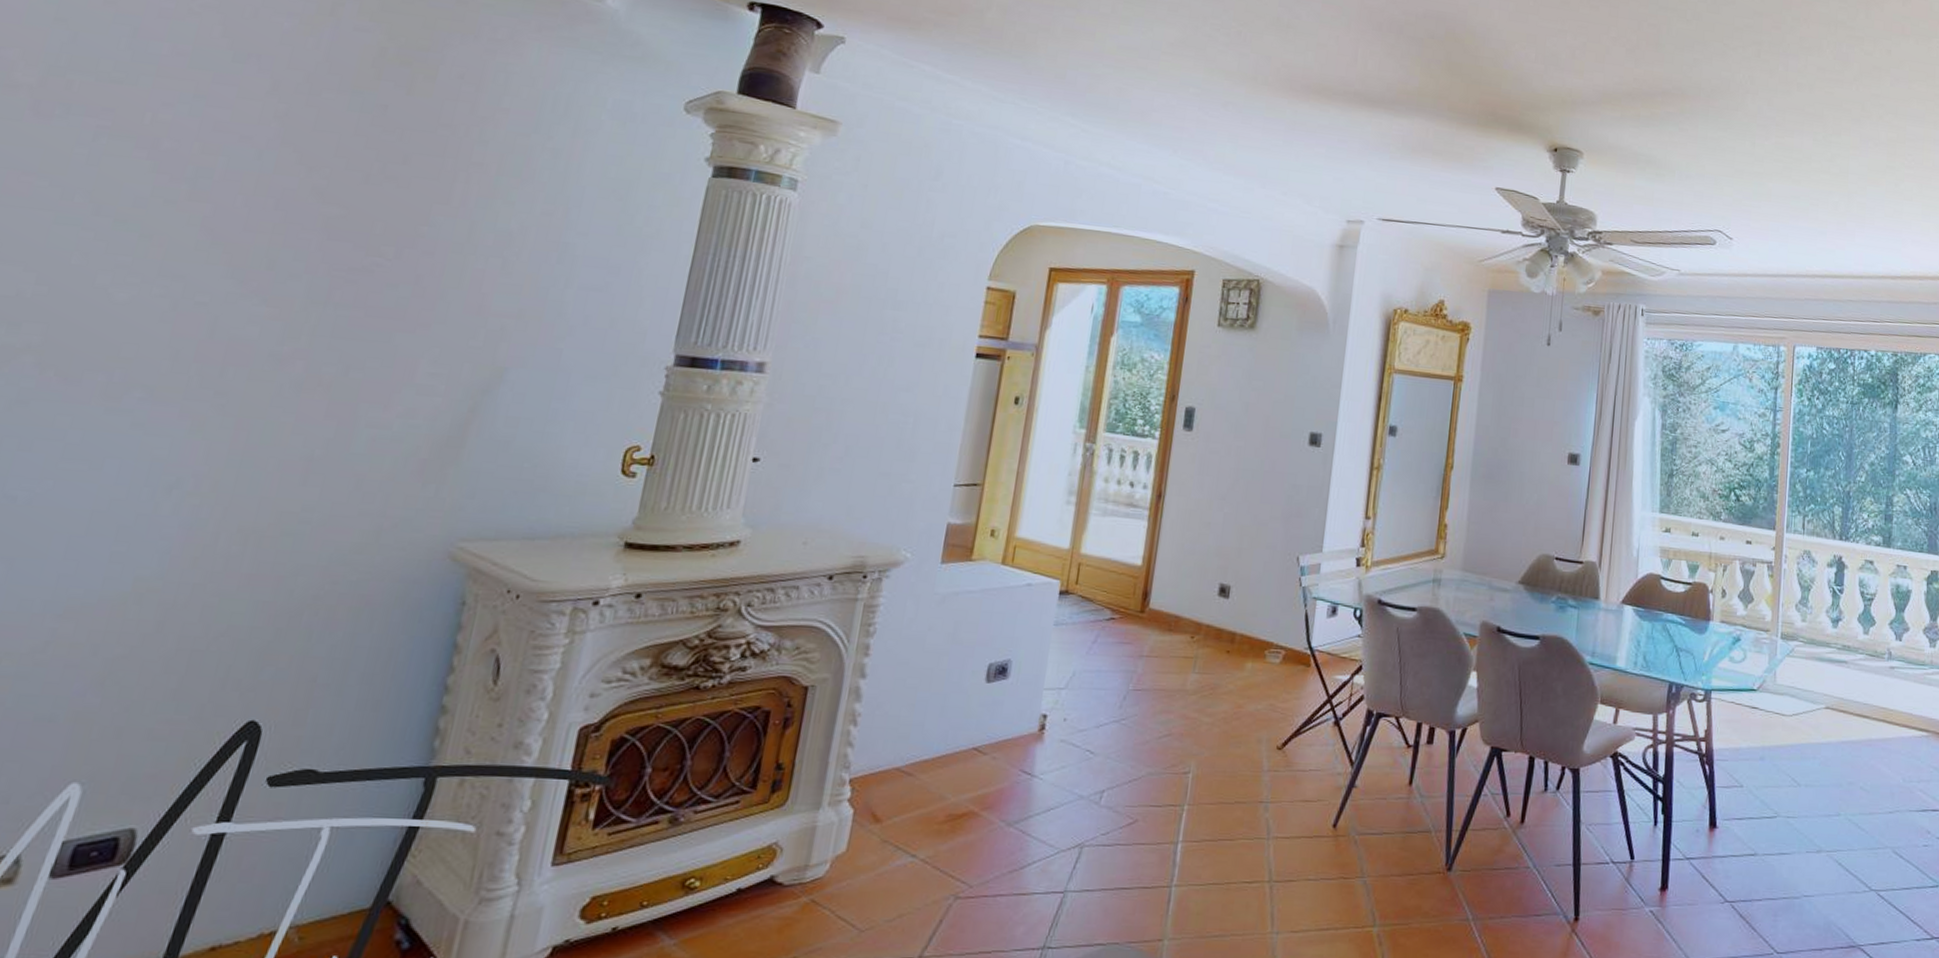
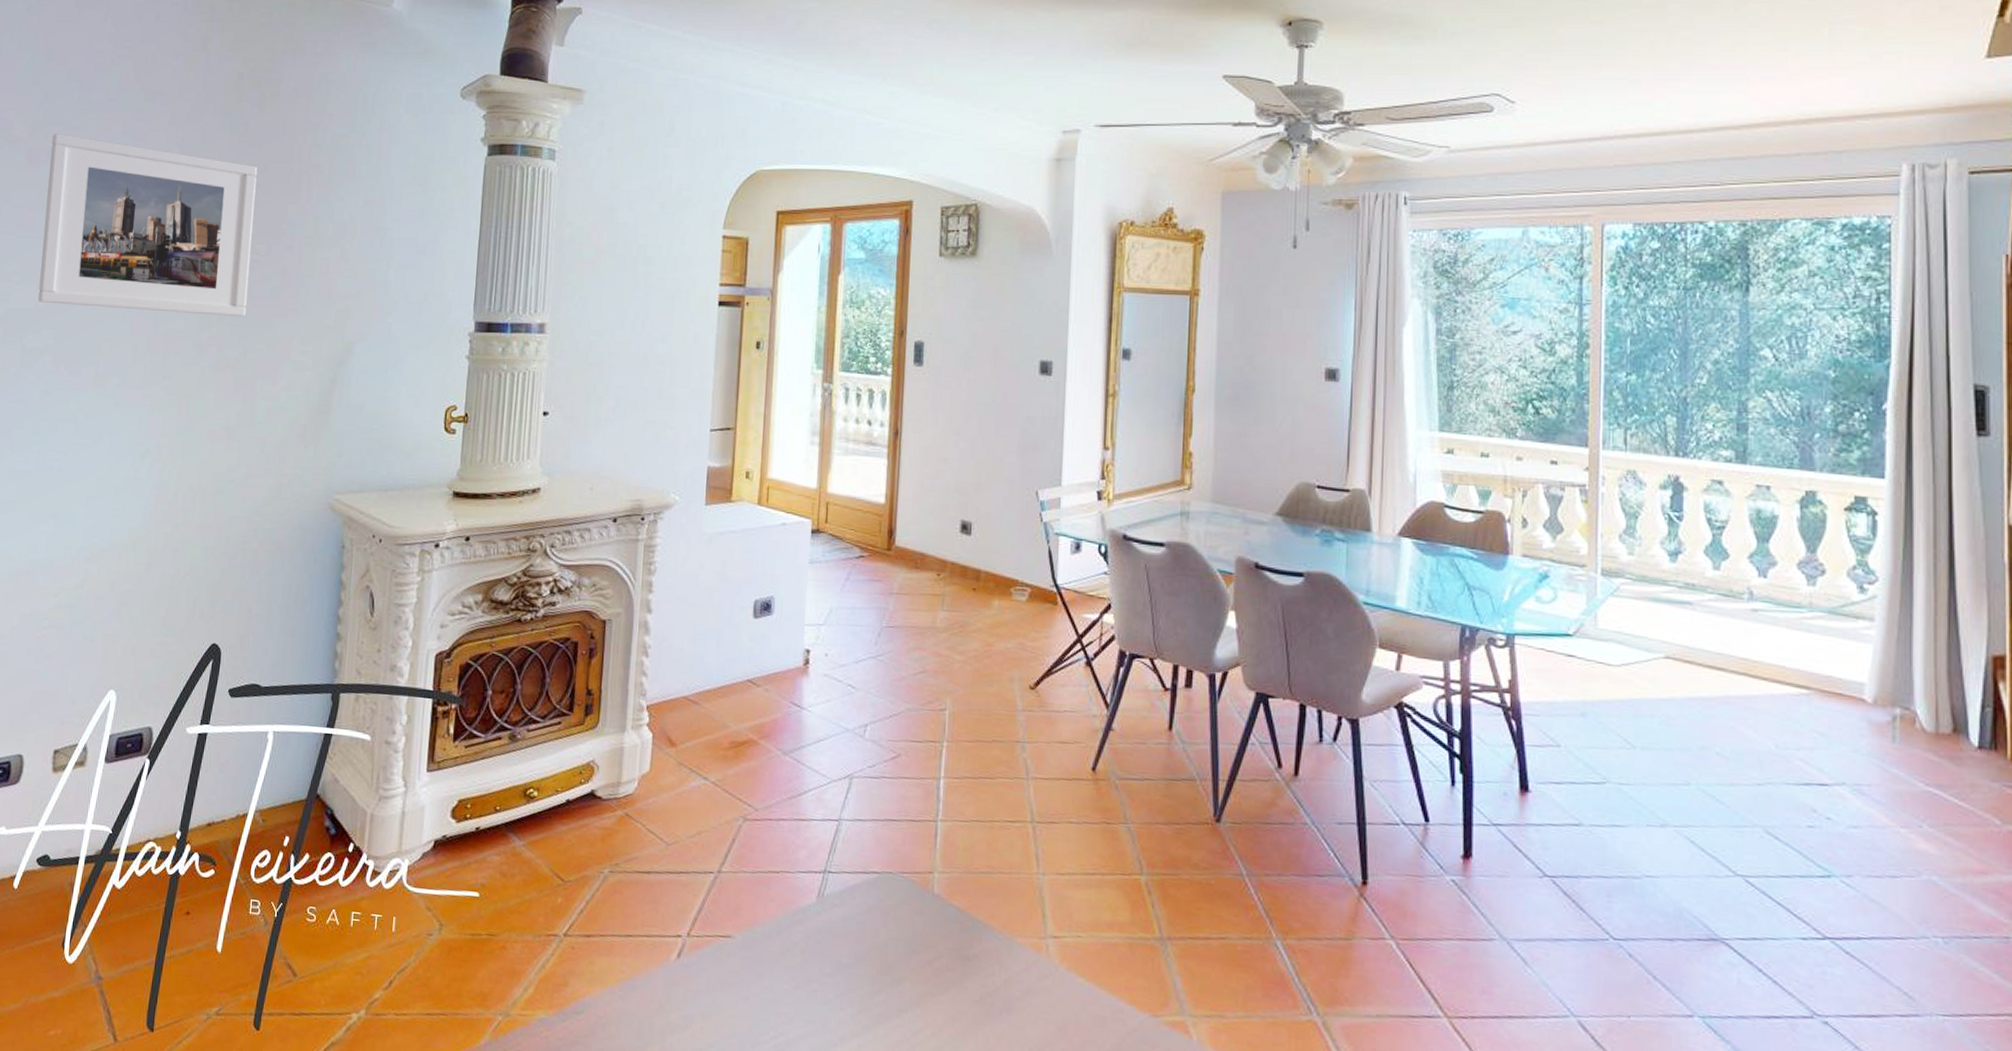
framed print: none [22,85,394,328] -> present [38,134,258,317]

